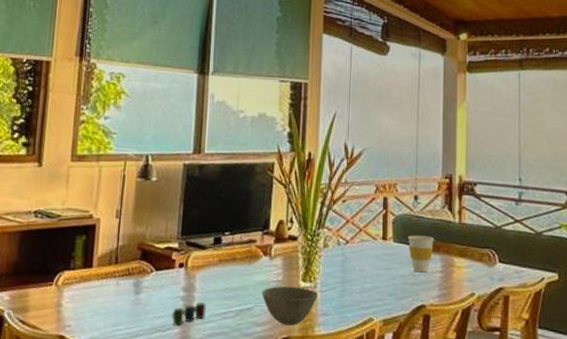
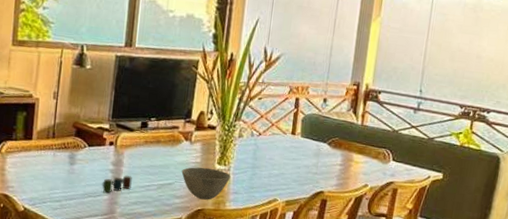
cup: present [408,235,434,273] -> none [313,132,338,165]

